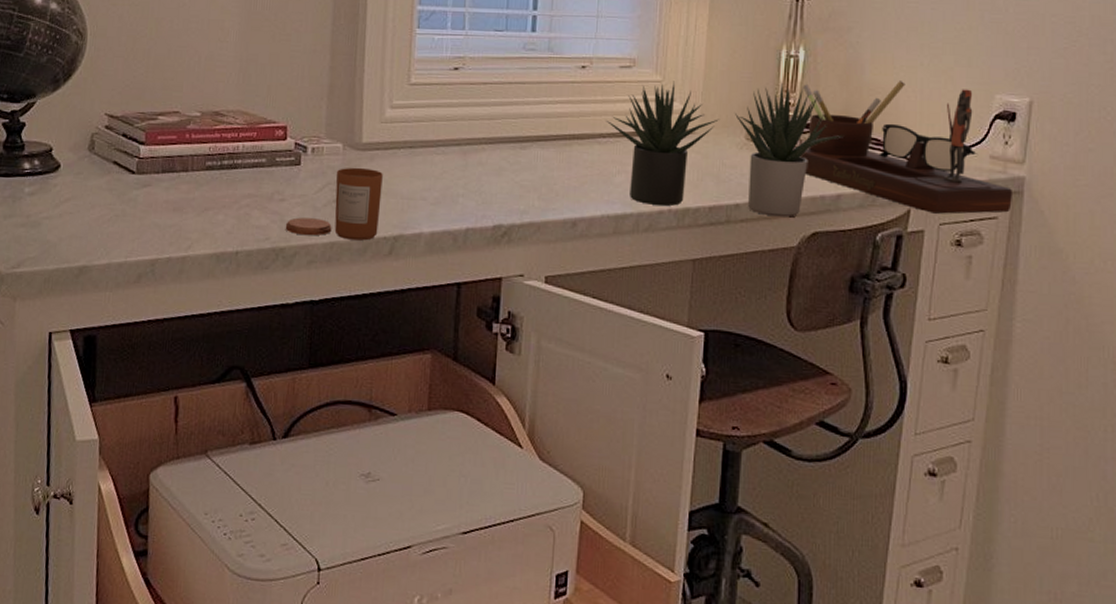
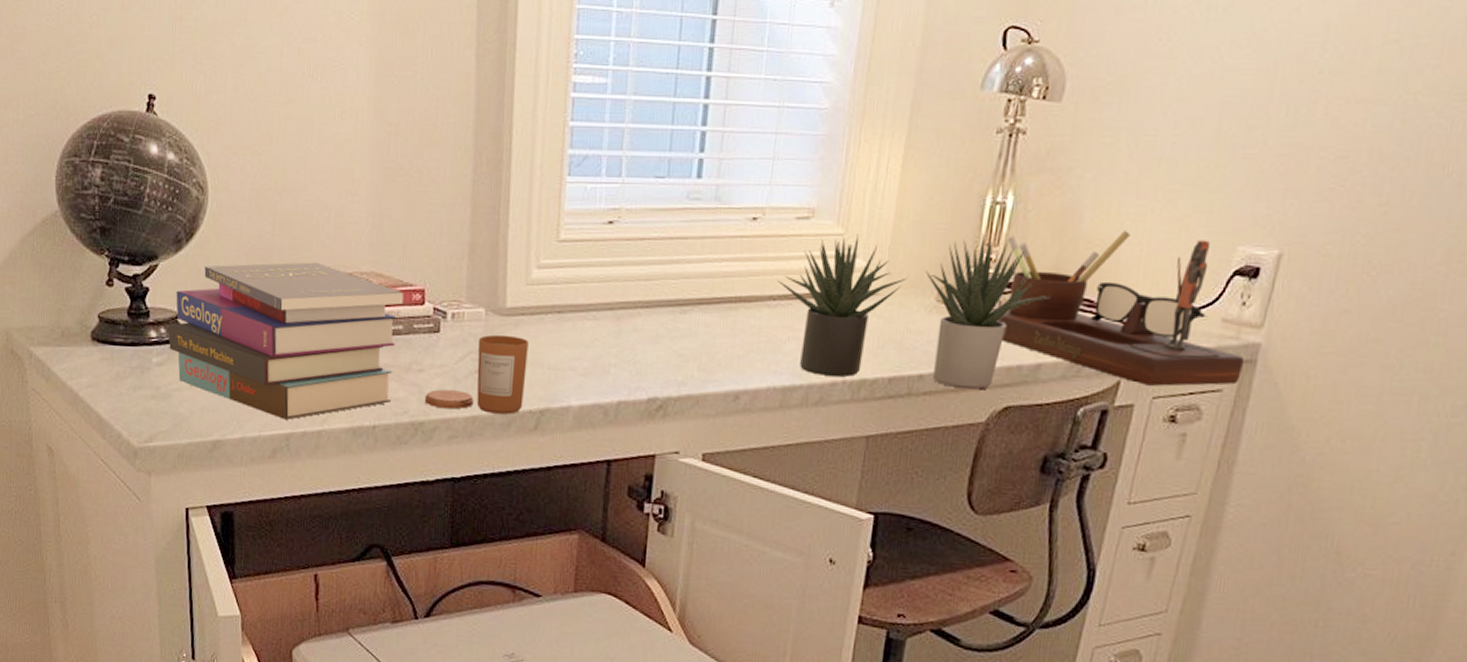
books: none [41,101,267,246] -> present [168,262,404,420]

